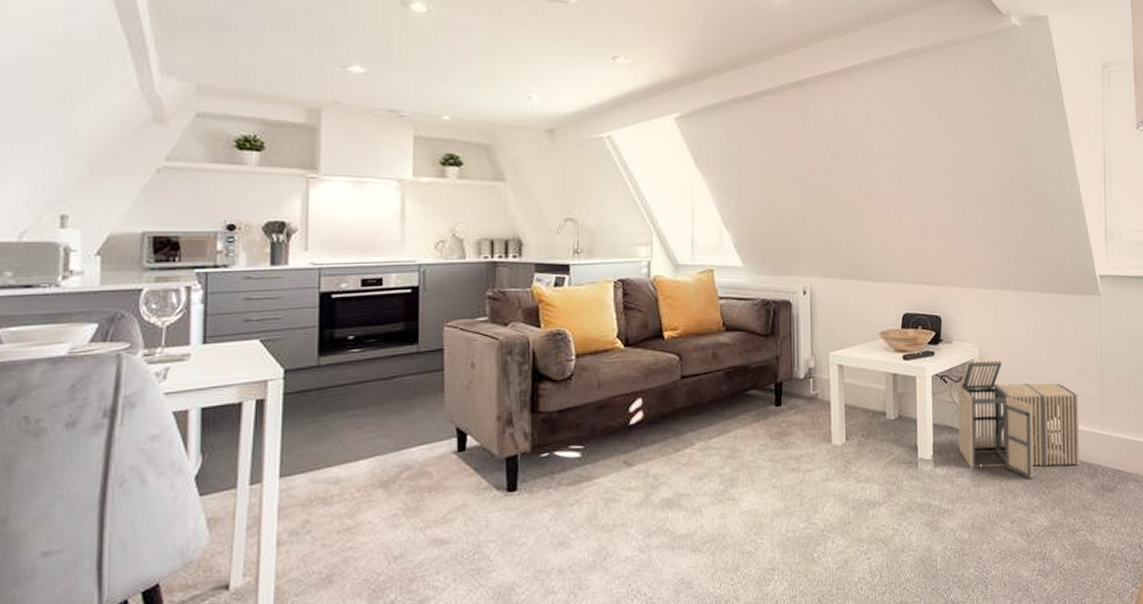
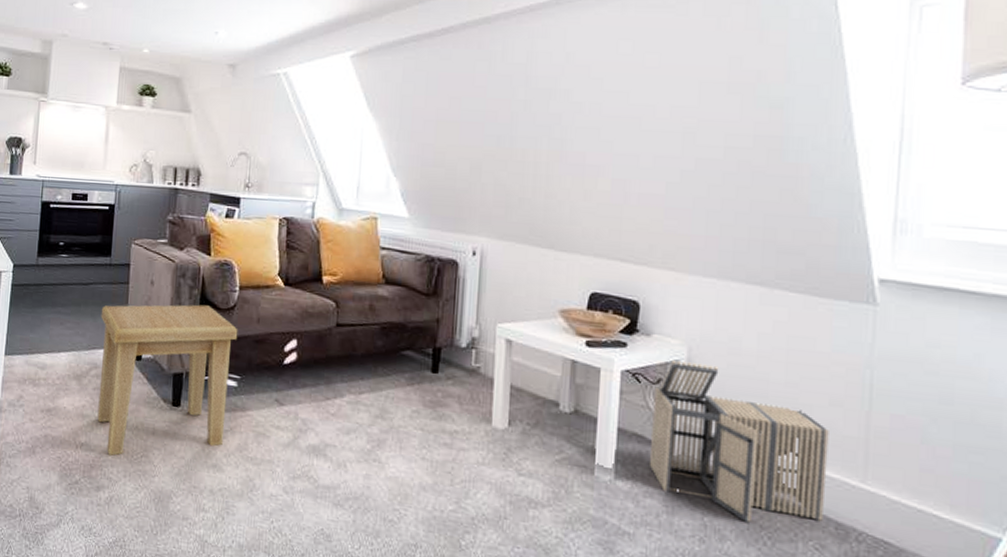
side table: none [410,379,578,562] -> present [97,304,238,456]

